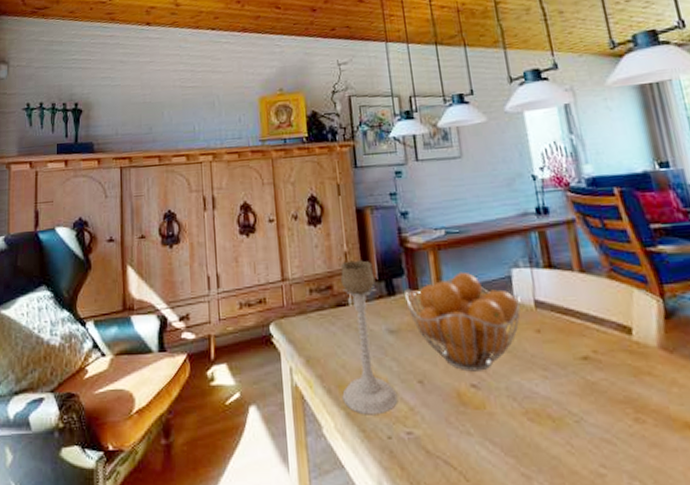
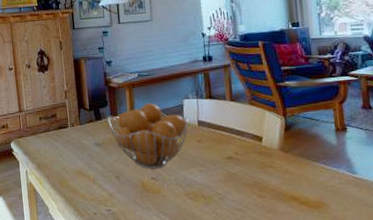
candle holder: present [340,260,398,415] -> none [62,96,102,200]

